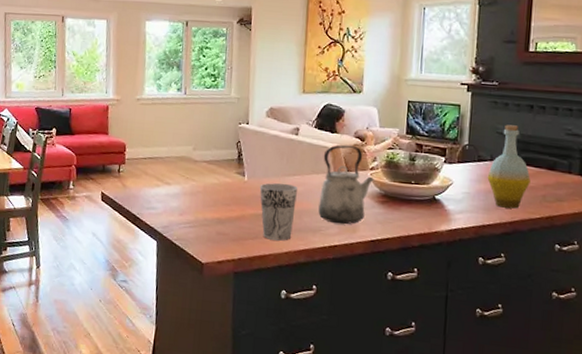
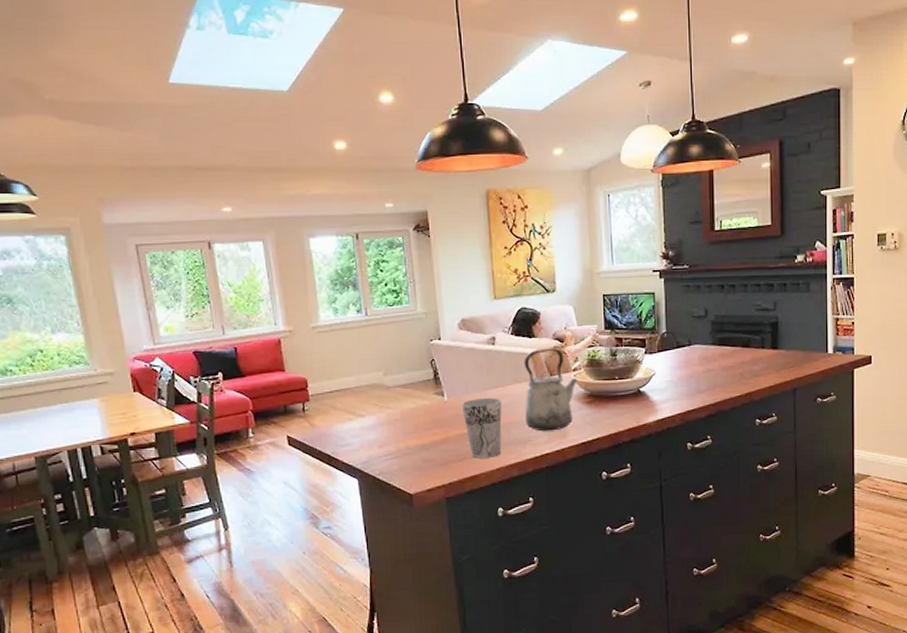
bottle: present [487,124,531,209] -> none [687,307,728,391]

